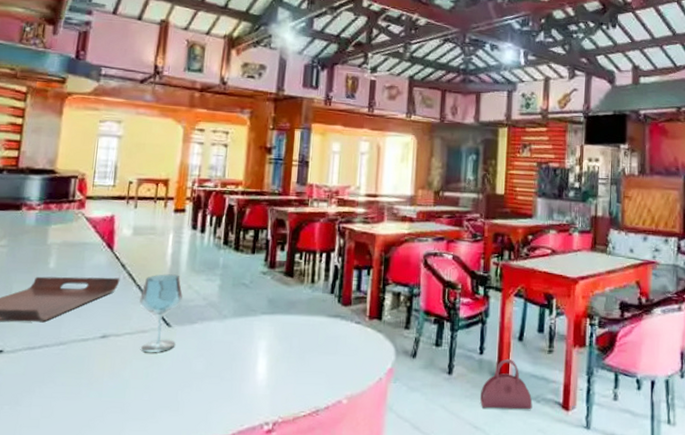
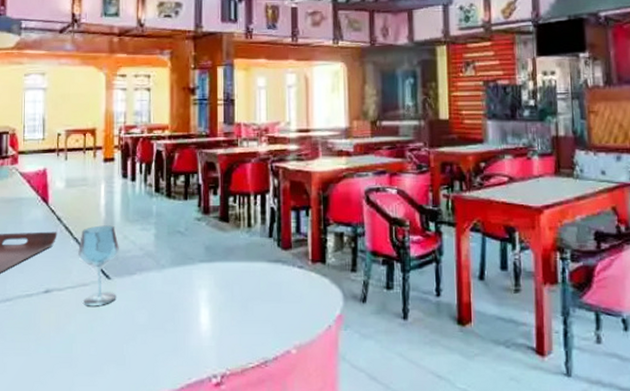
handbag: present [479,358,533,410] -> none [440,300,502,356]

